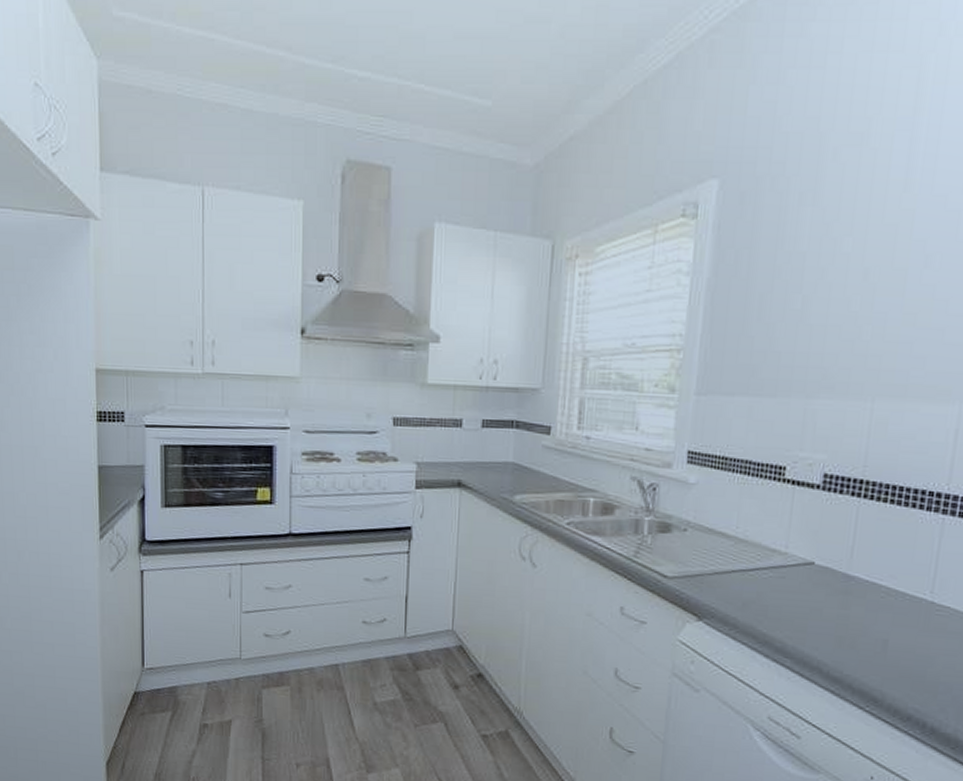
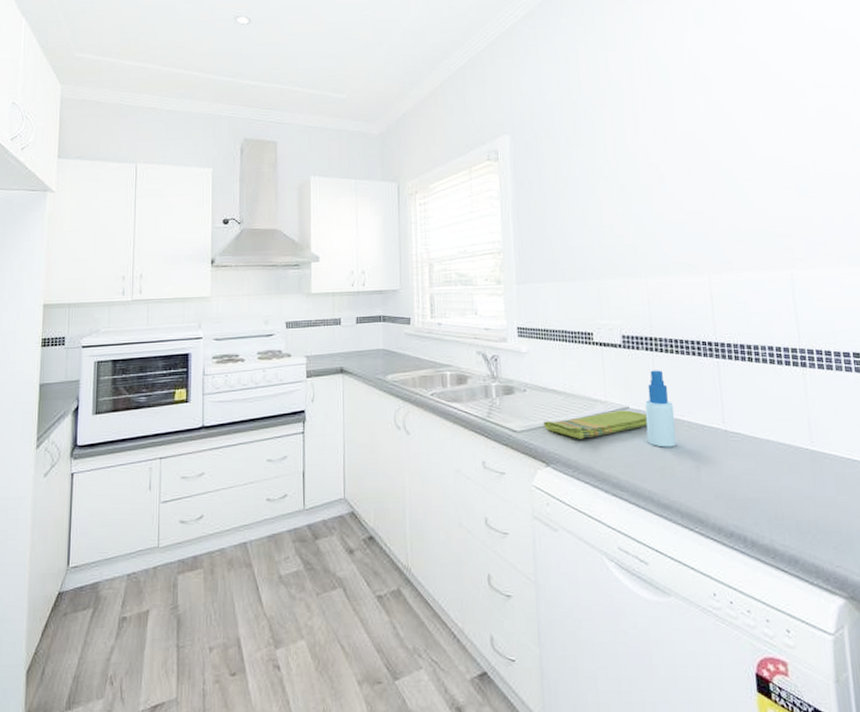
dish towel: none [702,565,836,594] -> present [544,410,648,439]
spray bottle: none [829,521,872,615] -> present [645,370,676,447]

